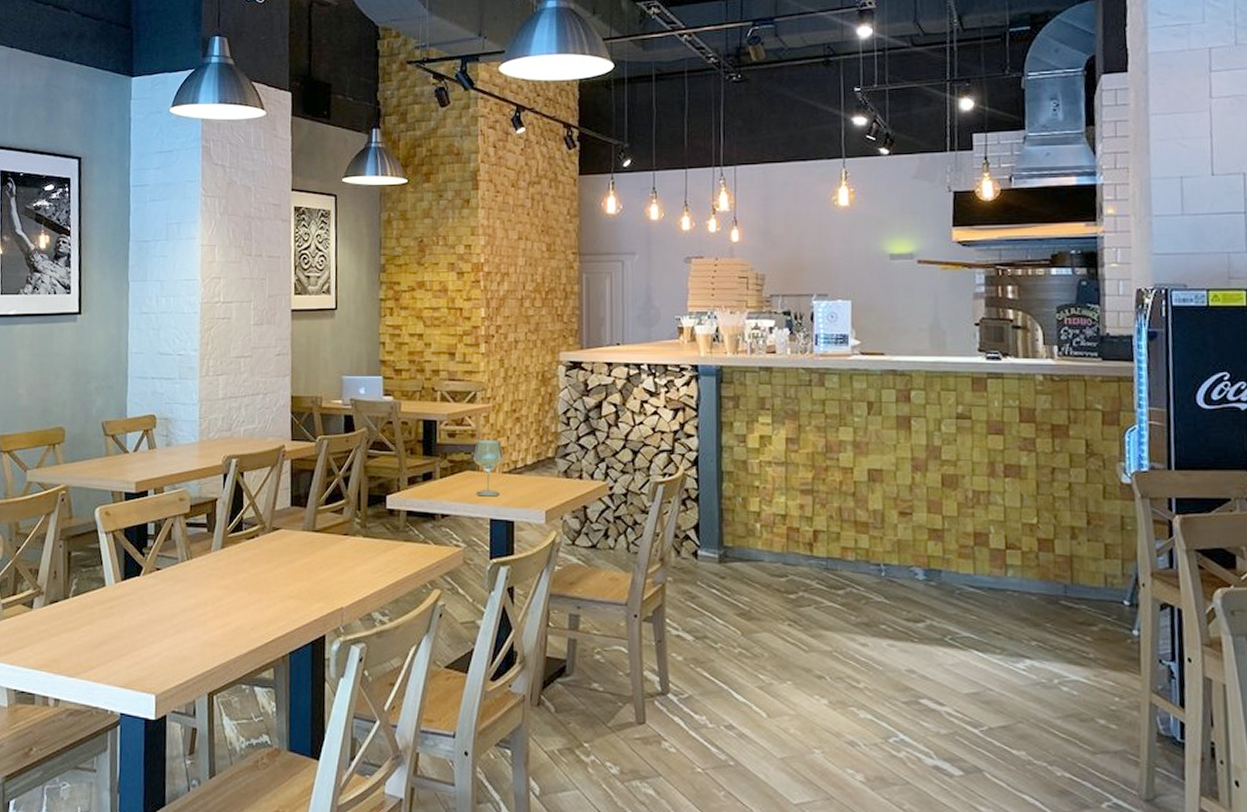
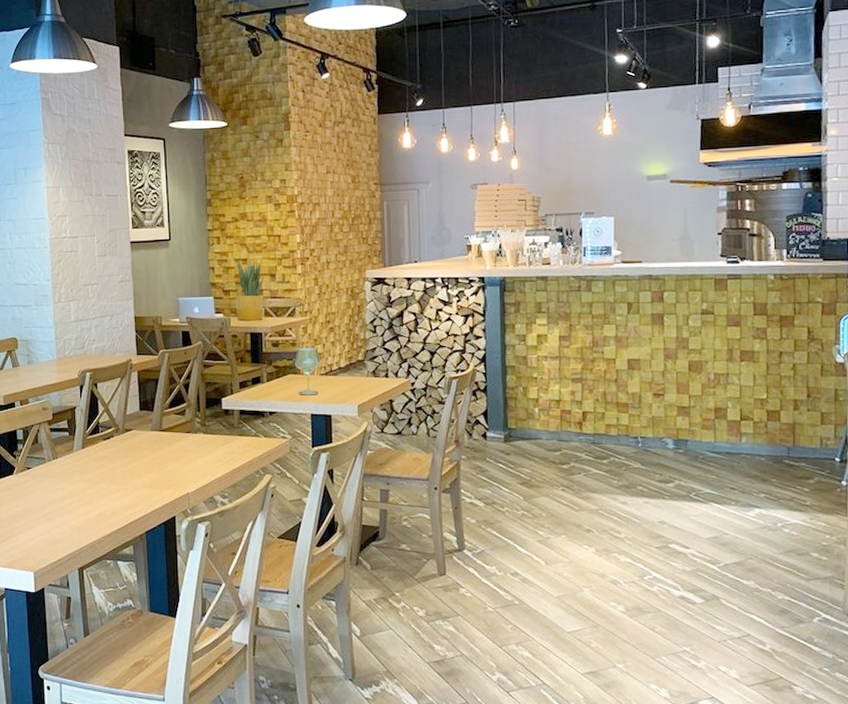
planter: none [408,335,442,407] -> present [235,259,264,322]

